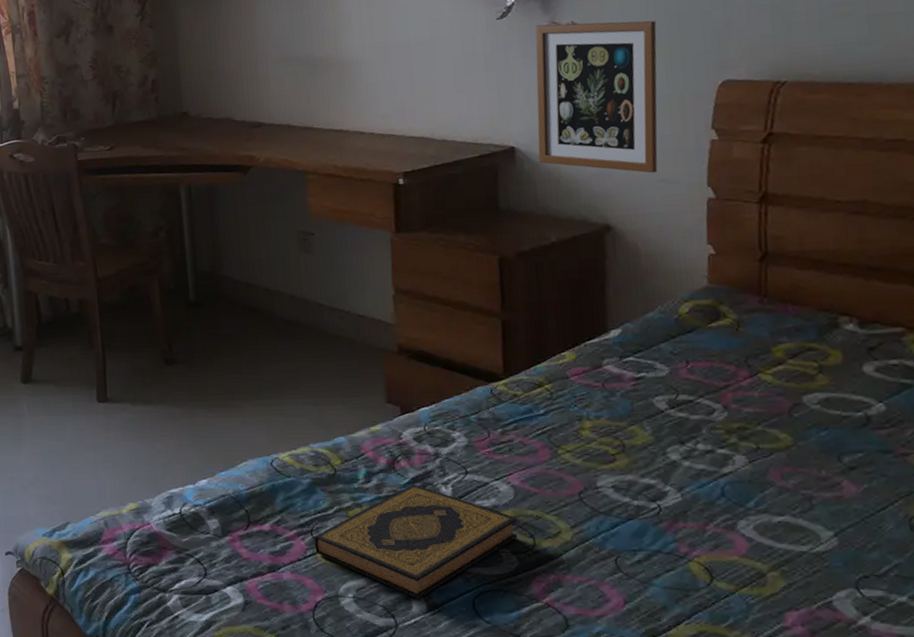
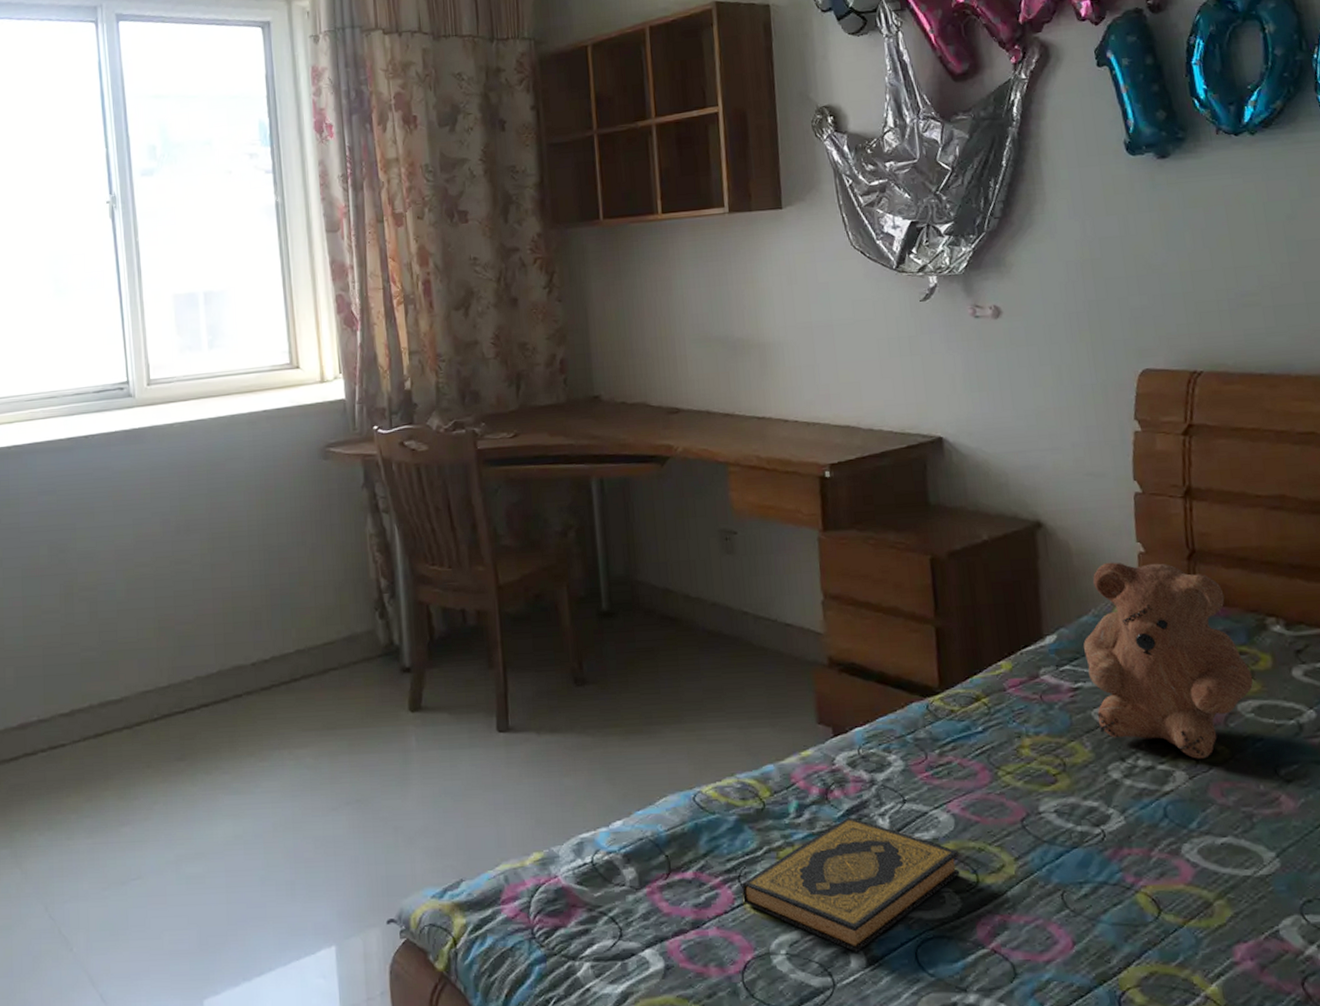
picture frame: present [535,20,658,173] -> none [958,306,1085,466]
teddy bear: none [648,263,822,445] -> present [1083,562,1254,759]

